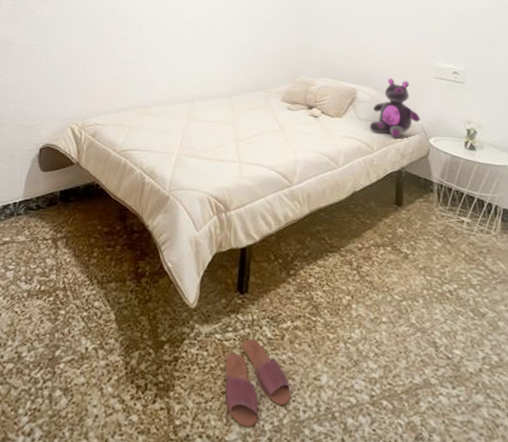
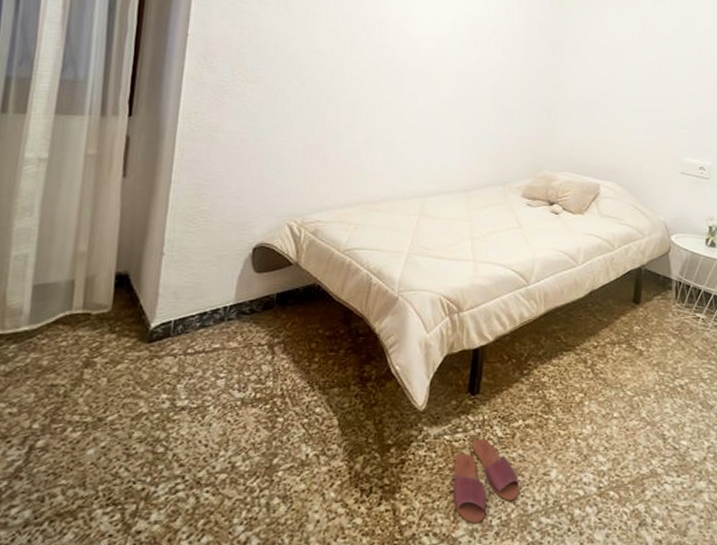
stuffed animal: present [369,78,420,138] -> none [611,173,663,235]

